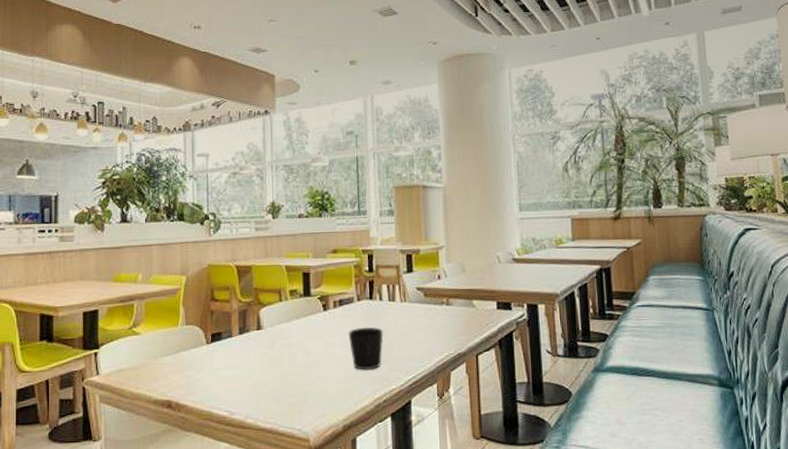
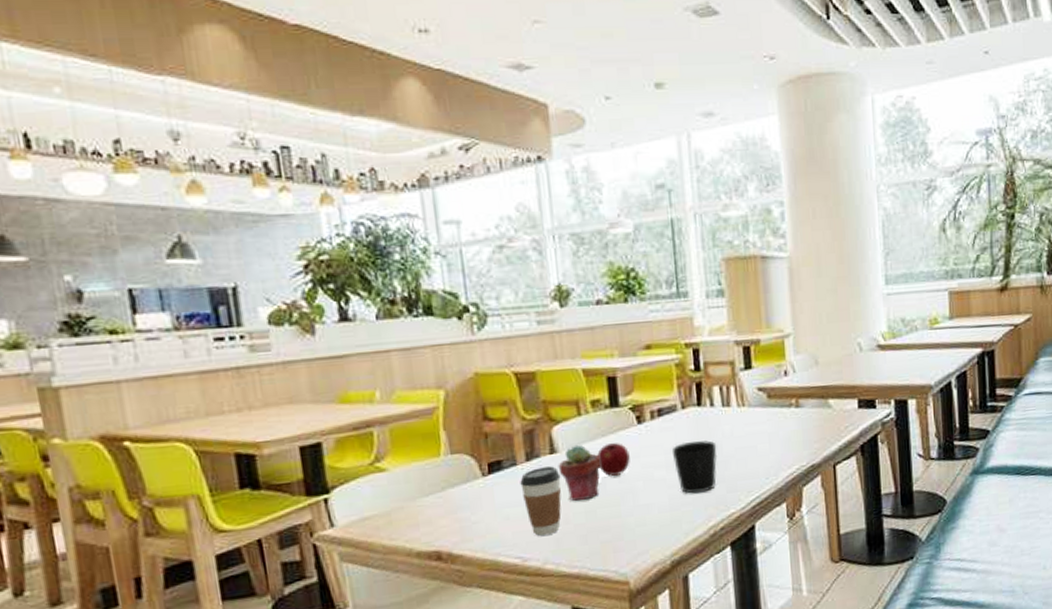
coffee cup: none [233,340,263,395] -> present [520,466,562,536]
potted succulent: none [262,324,294,369] -> present [558,444,602,501]
apple: none [292,324,316,351] -> present [597,442,630,476]

